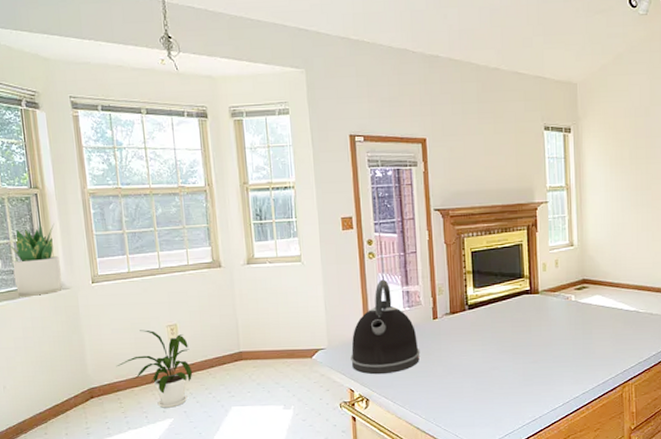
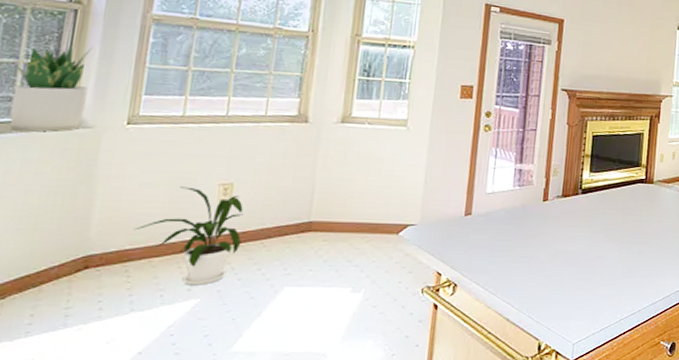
kettle: present [351,279,420,375] -> none [444,154,524,257]

